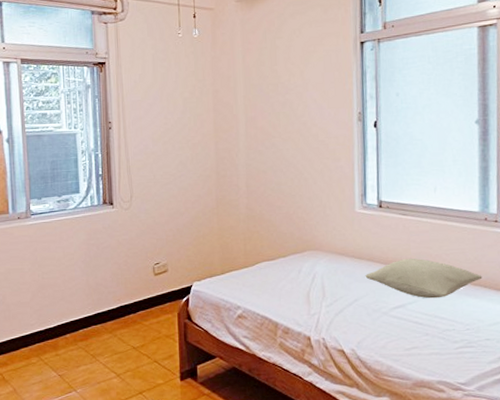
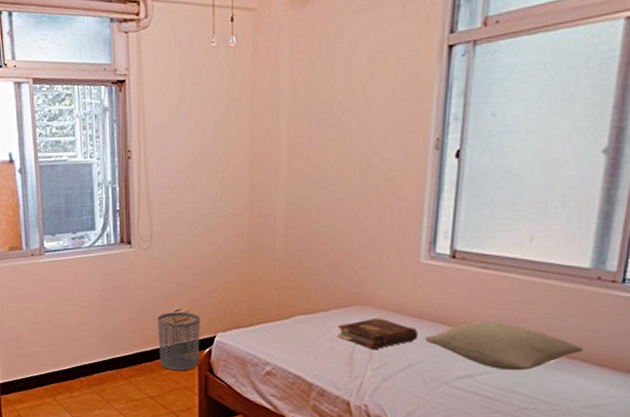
waste bin: none [139,265,178,321] -> present [158,312,200,371]
book: none [295,260,360,289] -> present [337,318,419,350]

